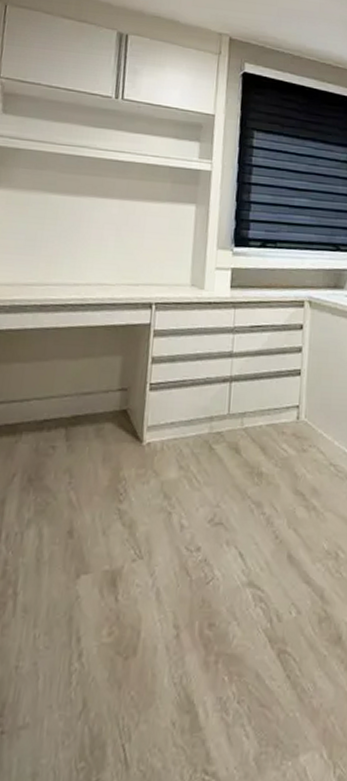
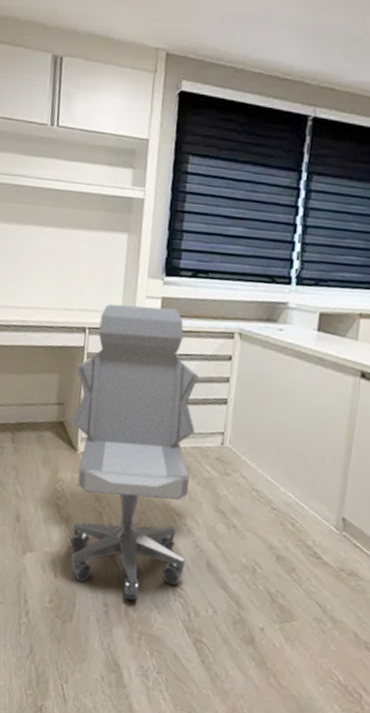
office chair: none [135,276,271,615] -> present [70,304,199,601]

